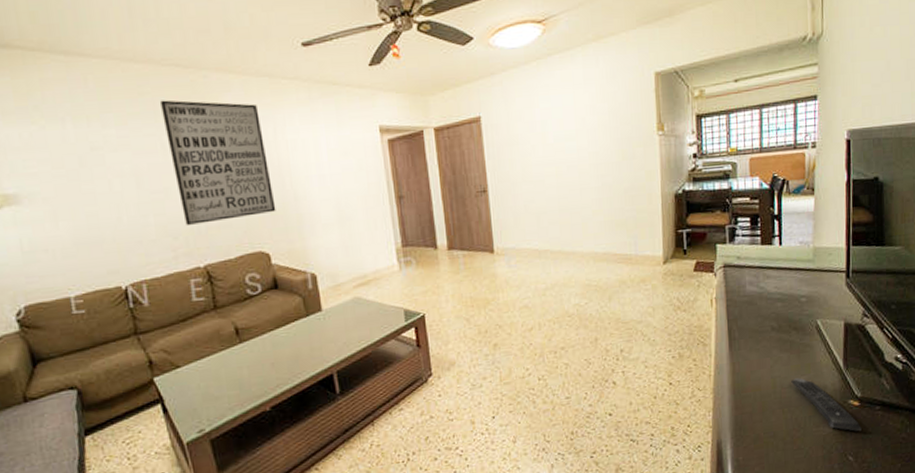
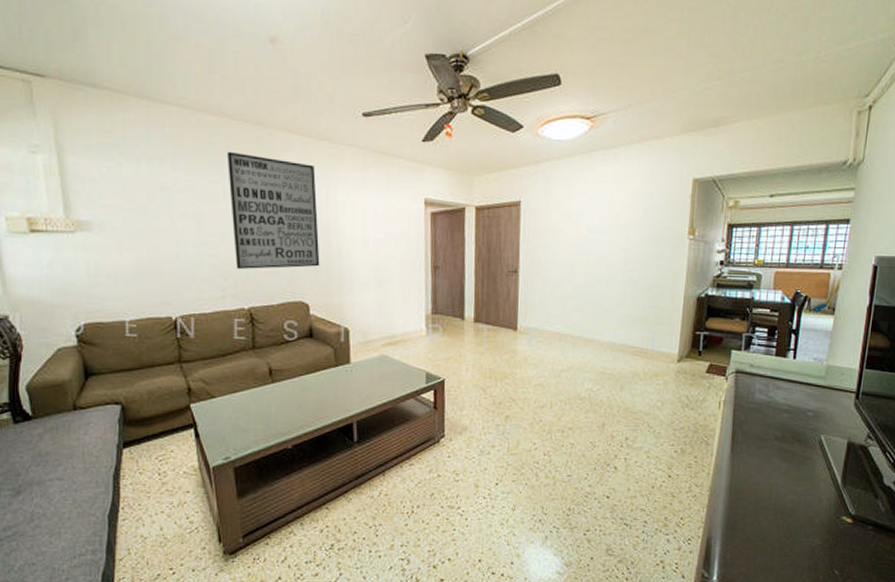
remote control: present [791,378,862,432] -> none [787,488,851,548]

